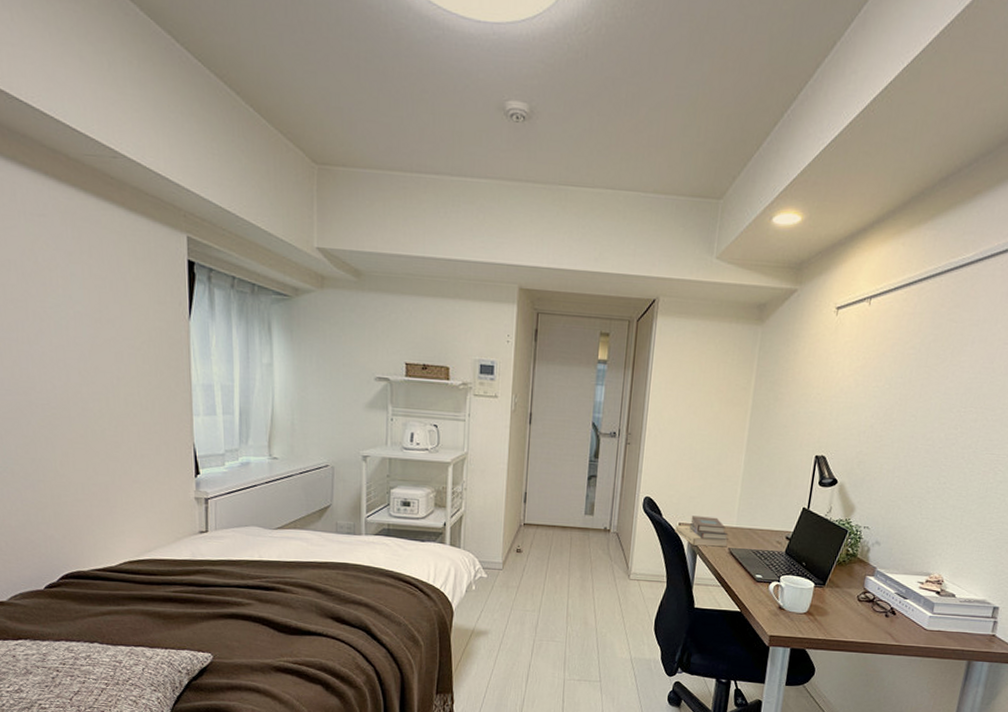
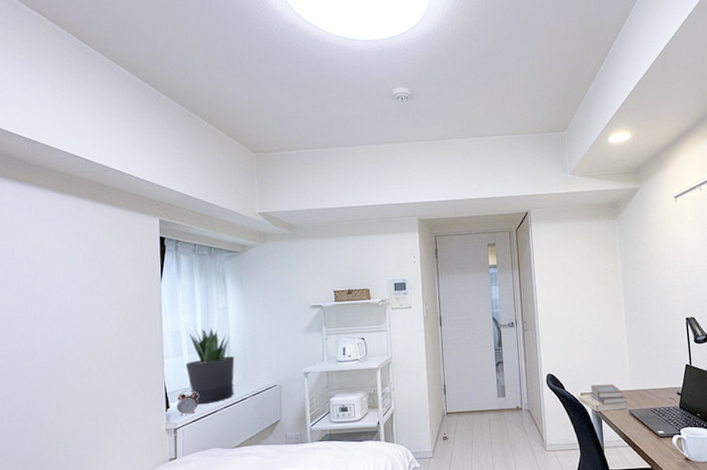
alarm clock: none [208,456,235,485] -> present [177,389,199,416]
planter: none [219,382,280,476] -> present [185,326,235,404]

